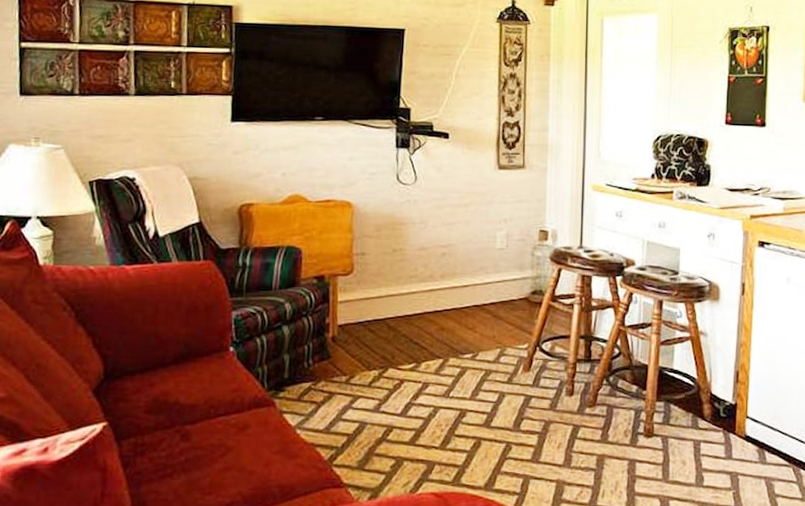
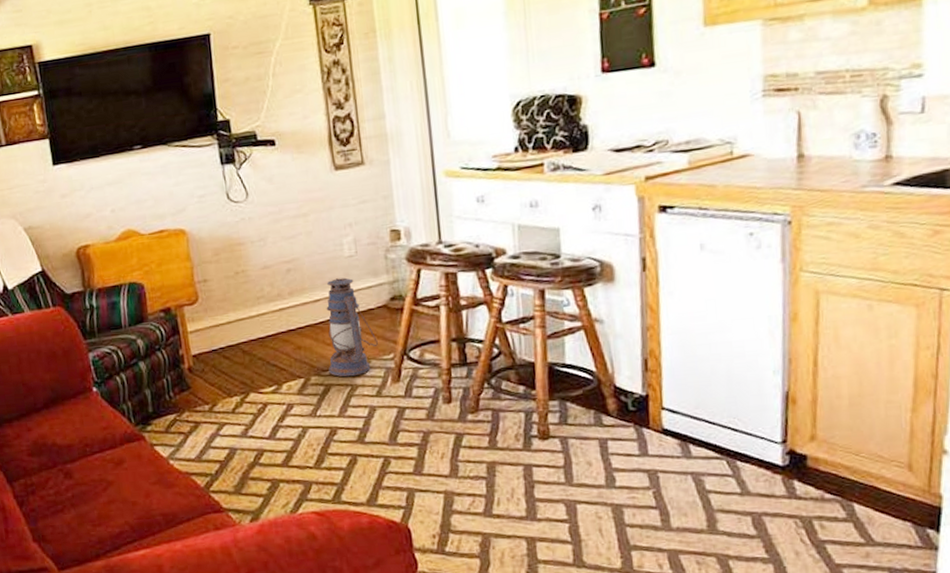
lantern: none [467,268,515,362] -> present [326,277,378,377]

